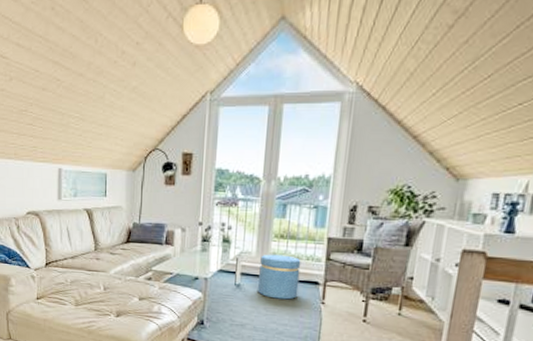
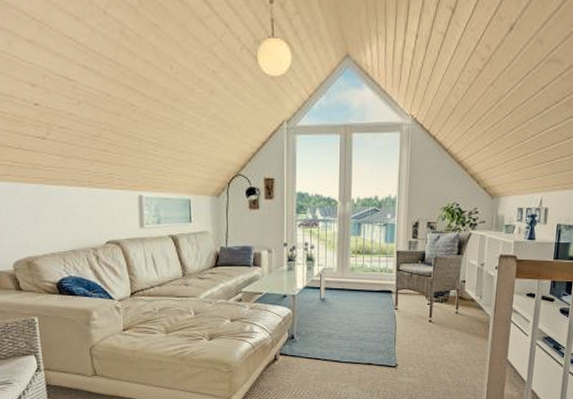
ottoman: present [258,254,301,300] -> none [341,269,376,309]

